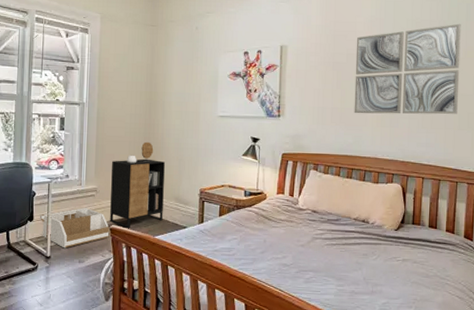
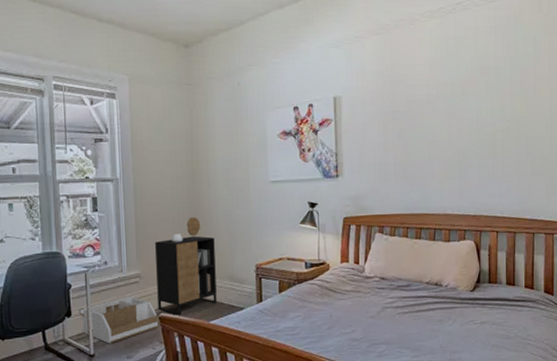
wall art: present [354,23,461,115] -> none [416,58,531,167]

